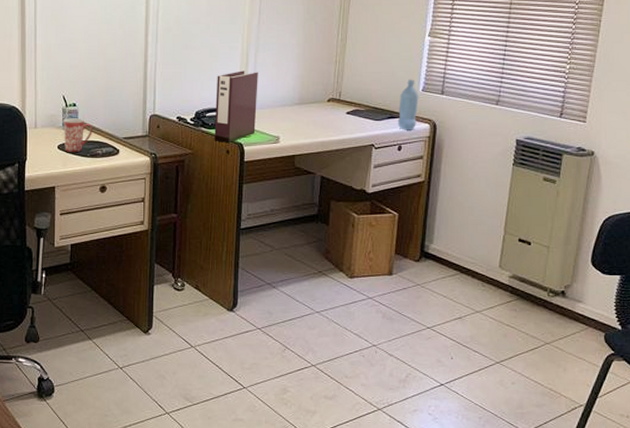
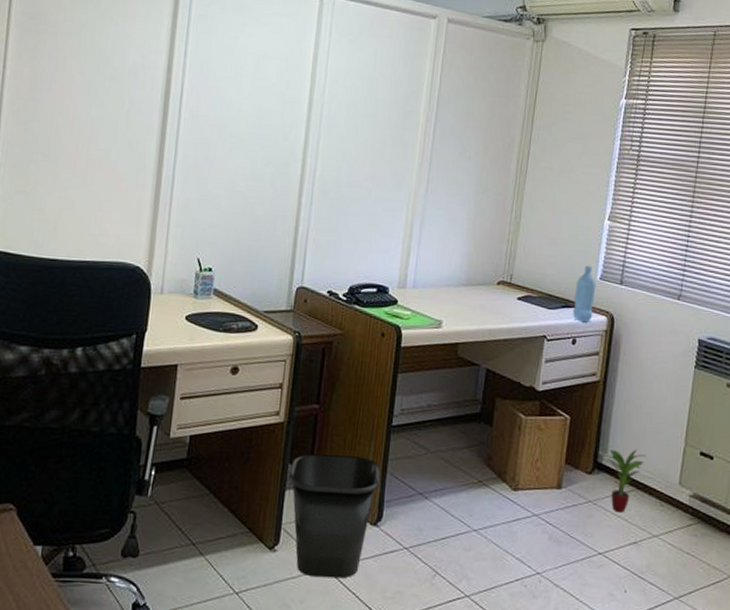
mug: present [63,118,92,153] -> none [193,284,229,326]
waste bin: none [156,254,234,354] -> present [288,453,381,579]
binder: present [214,70,258,144] -> none [368,243,423,325]
potted plant: none [429,238,469,293] -> present [603,449,647,513]

